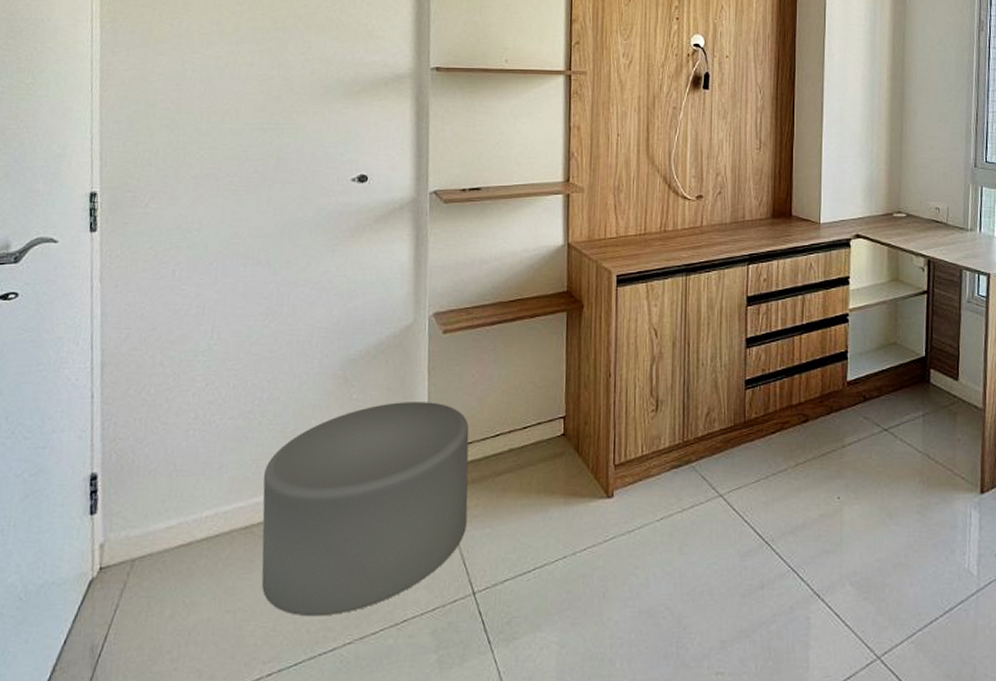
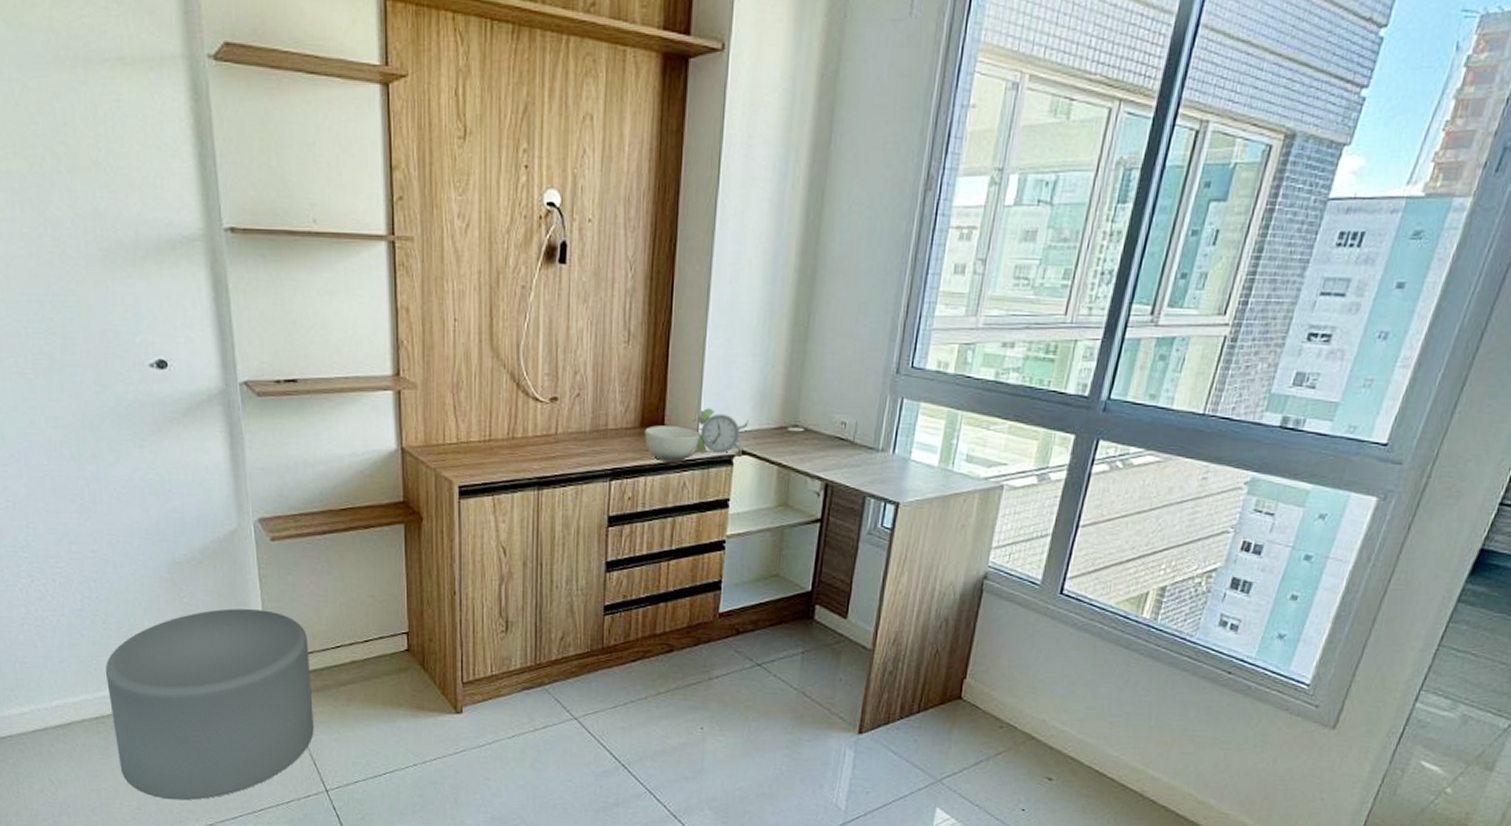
bowl: none [776,216,822,248] -> present [645,425,700,464]
alarm clock: none [813,200,861,240] -> present [689,408,749,457]

